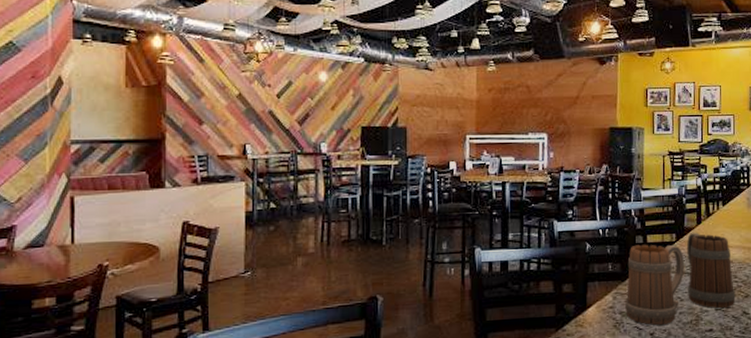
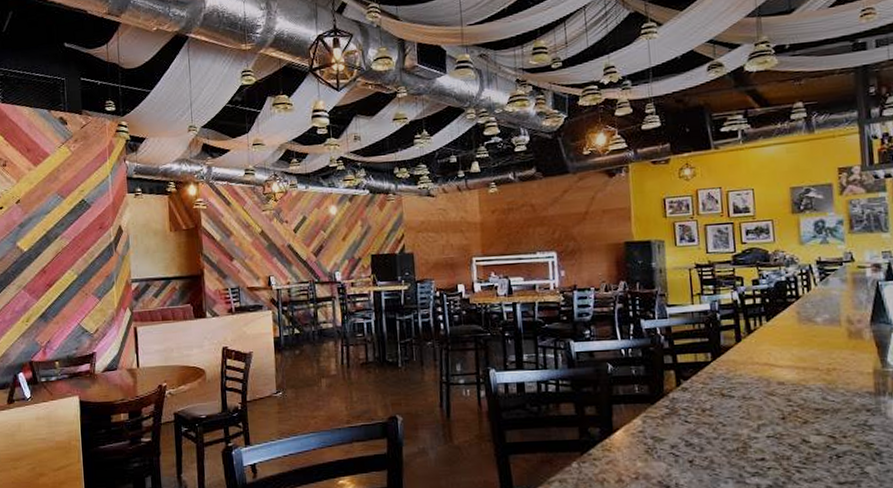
beer mug: present [625,244,685,325] -> none [656,364,725,452]
beer mug: present [687,232,736,309] -> none [725,351,792,436]

